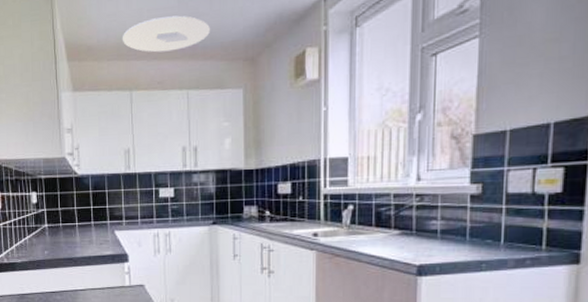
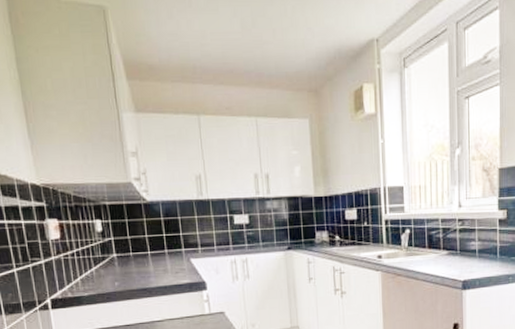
ceiling light: present [122,15,210,53] -> none [185,41,274,78]

